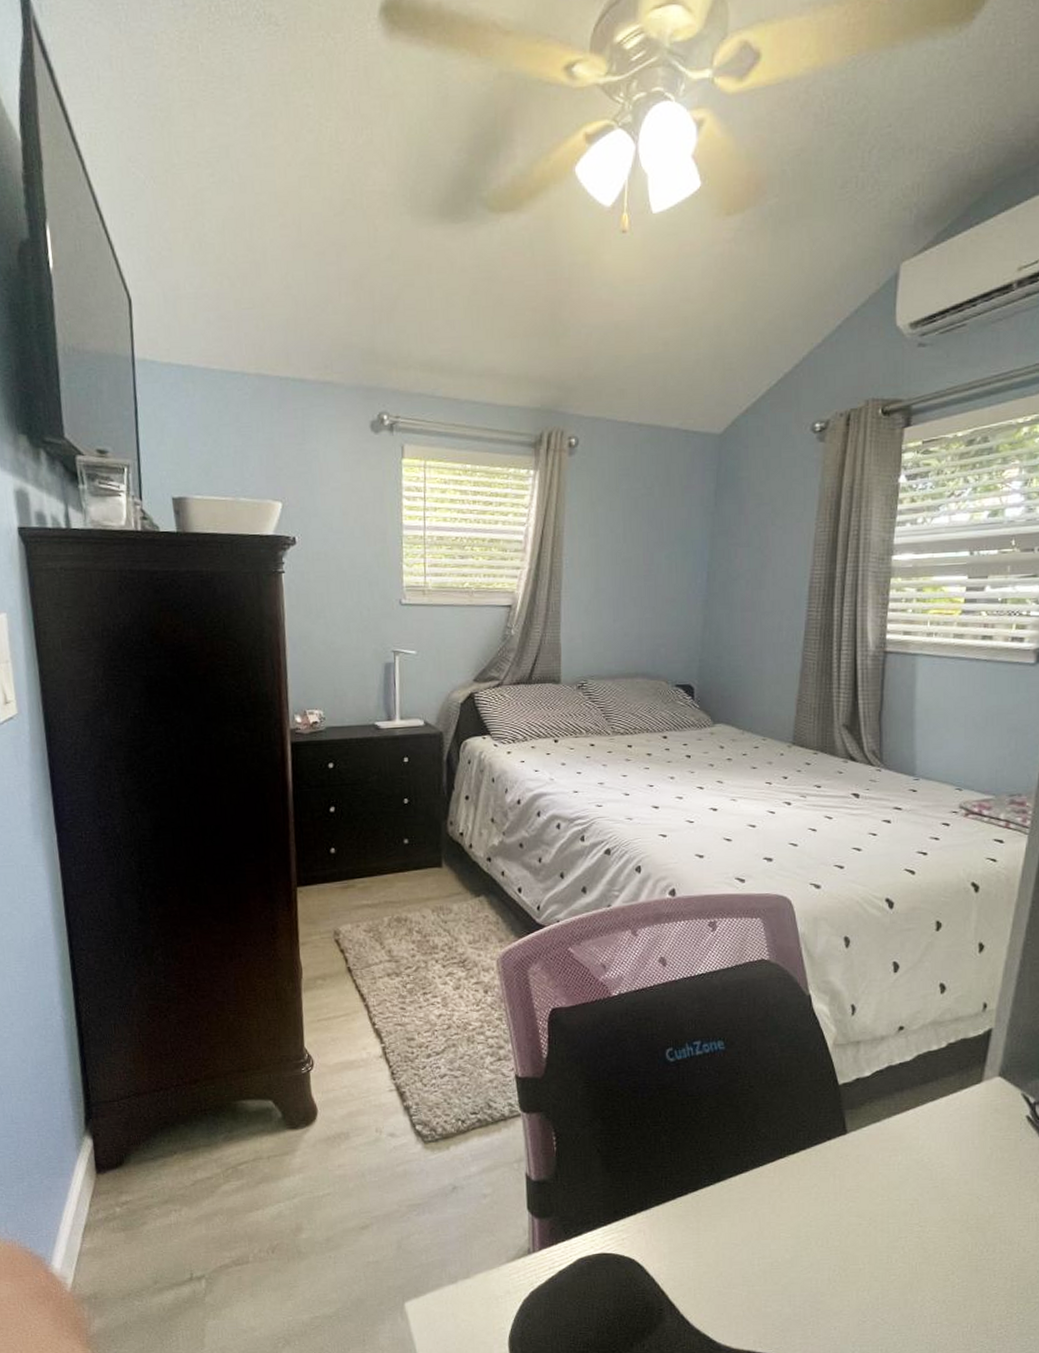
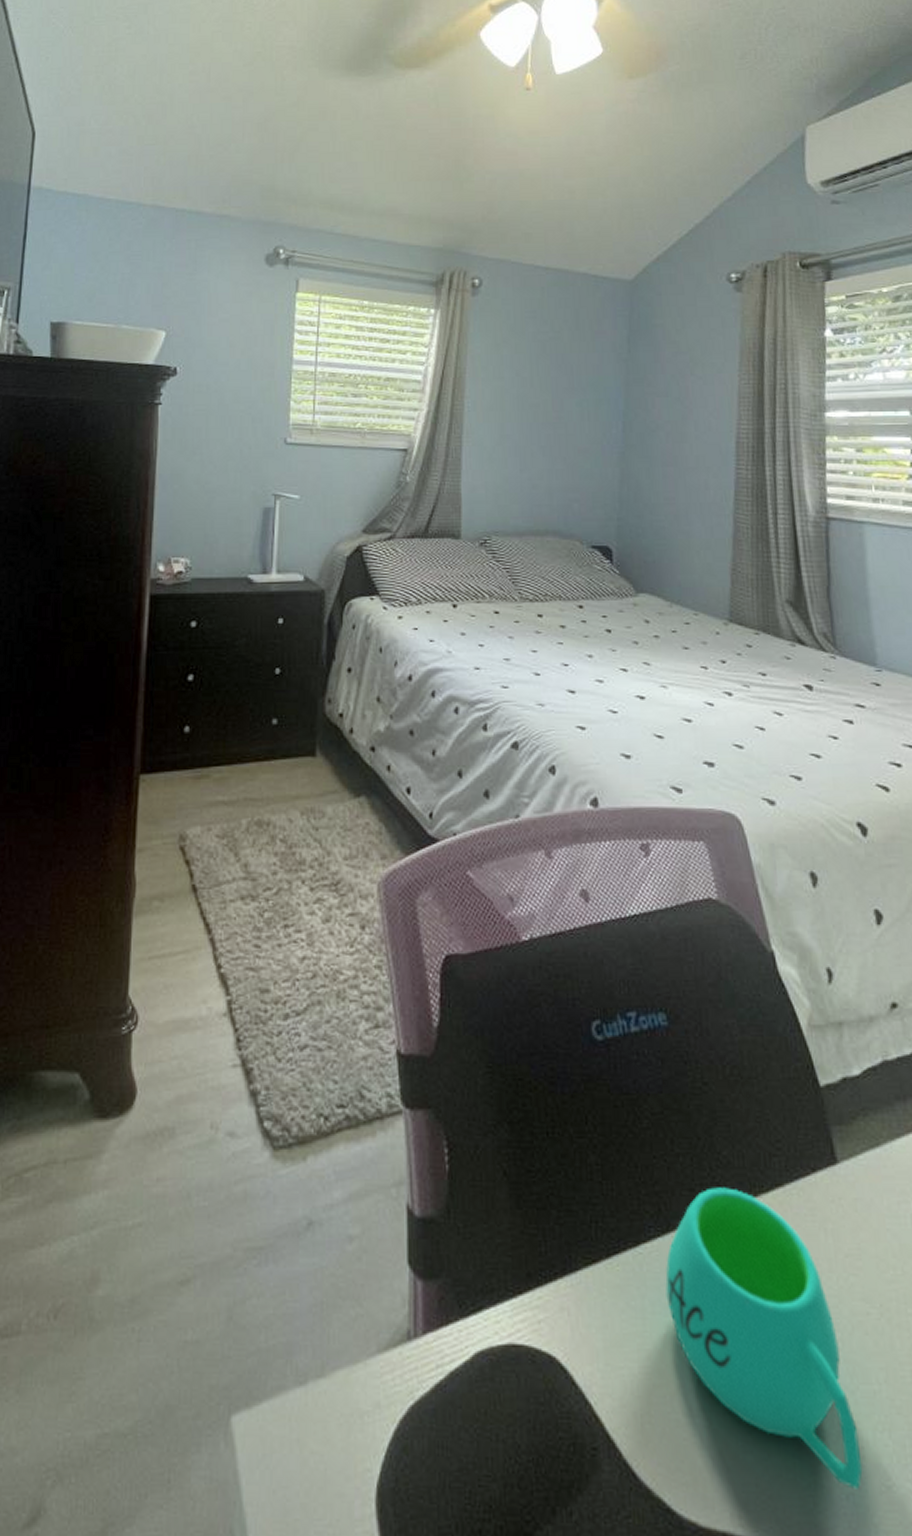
mug: none [715,1152,847,1324] -> present [665,1187,863,1489]

